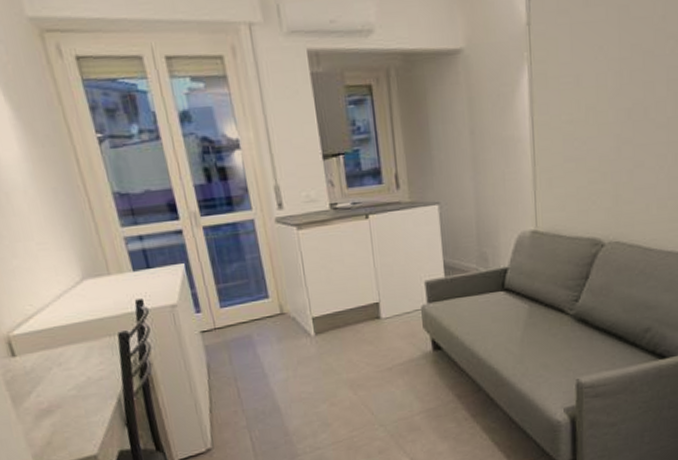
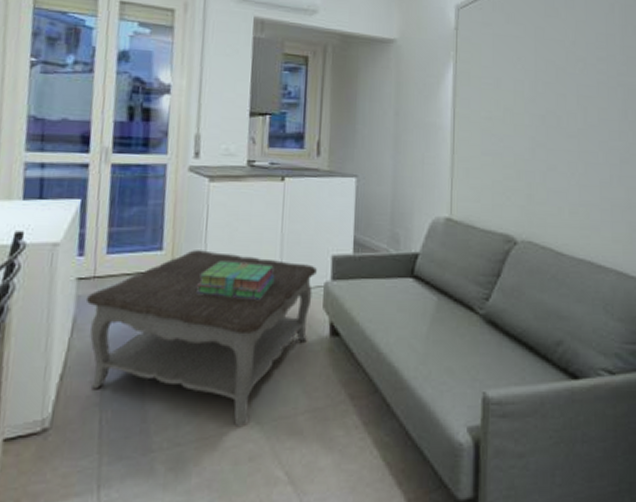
coffee table: none [213,292,413,431] -> present [85,250,317,428]
stack of books: none [307,297,376,331] -> present [197,260,275,300]

